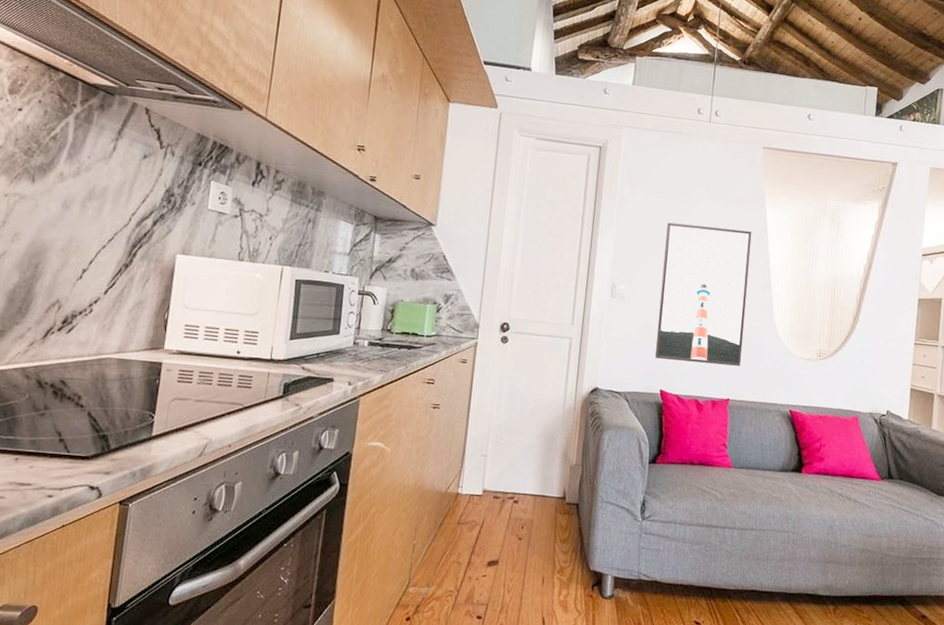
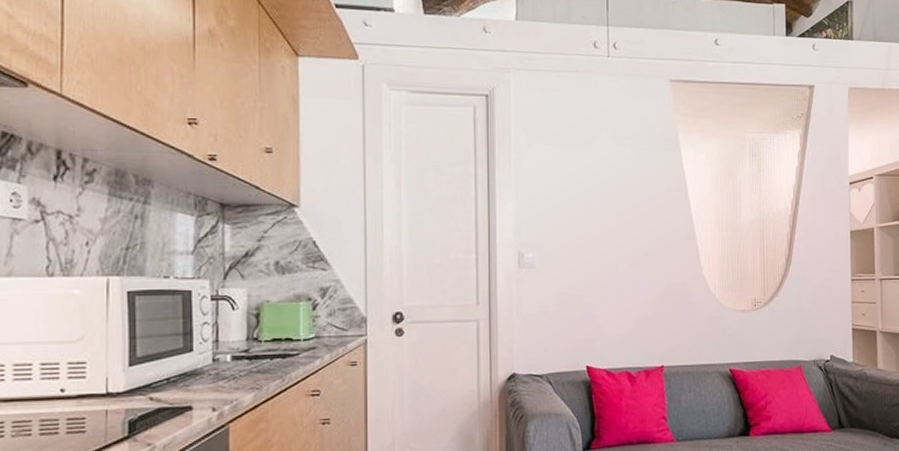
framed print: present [655,222,752,366] -> none [574,175,672,331]

